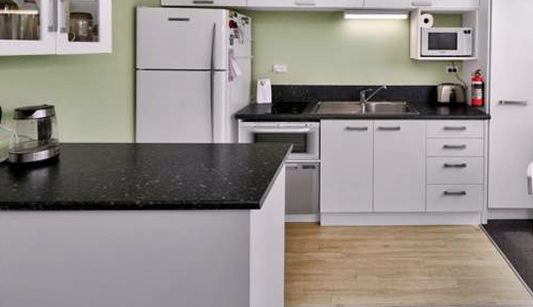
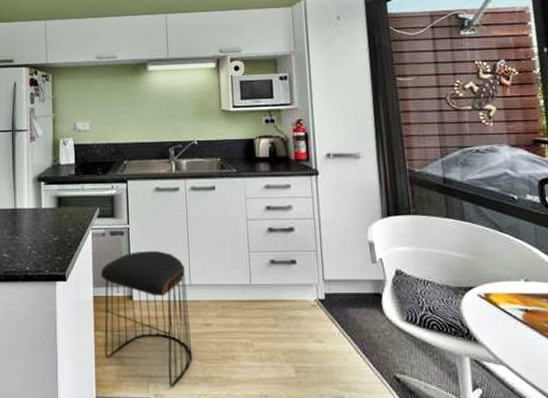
stool: none [293,182,371,298] -> present [101,250,193,387]

